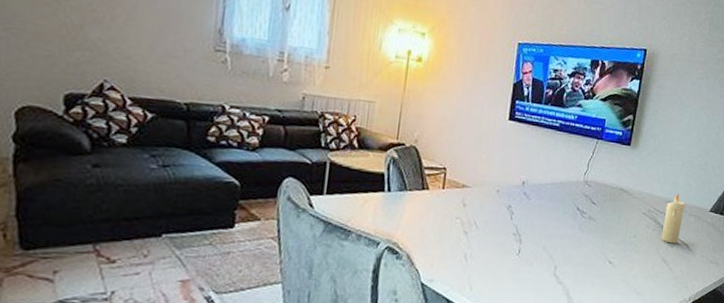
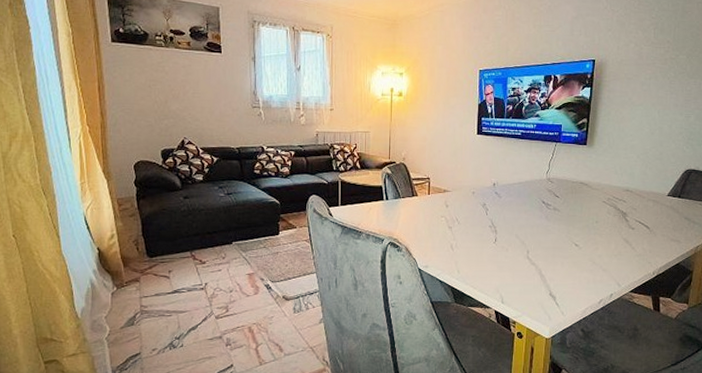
candle: present [661,193,686,244] -> none [622,182,643,226]

